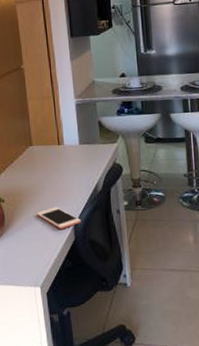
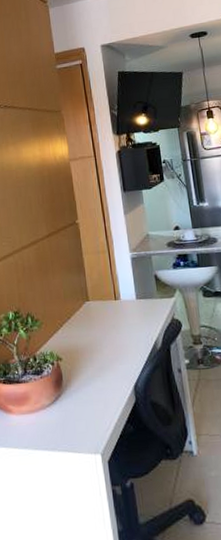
cell phone: present [37,207,81,230] -> none [95,366,141,390]

